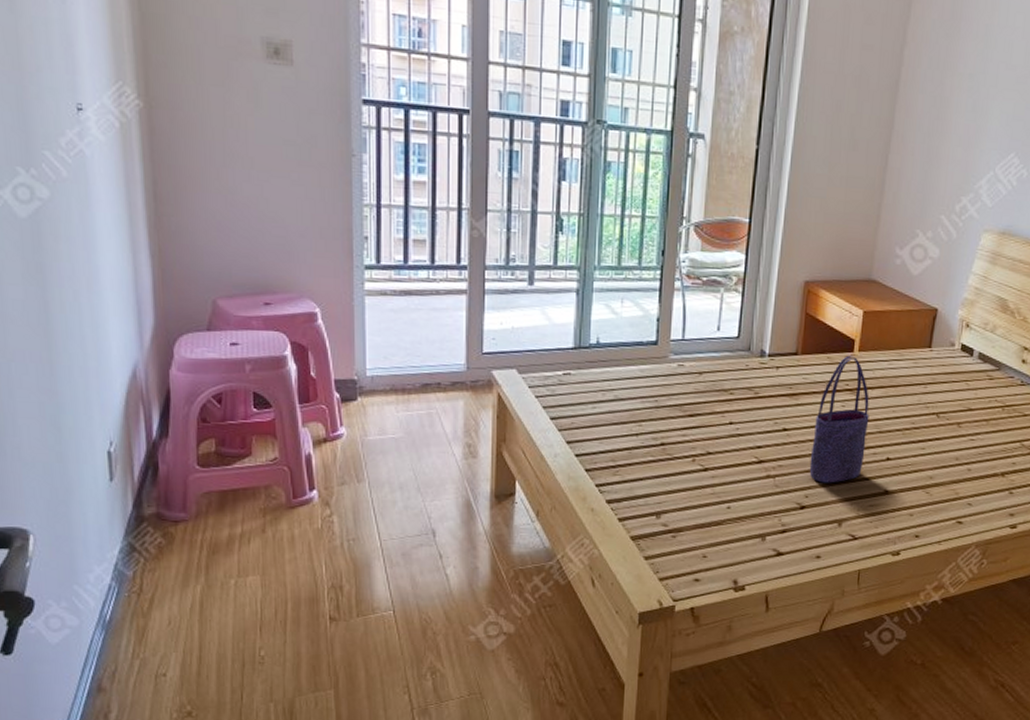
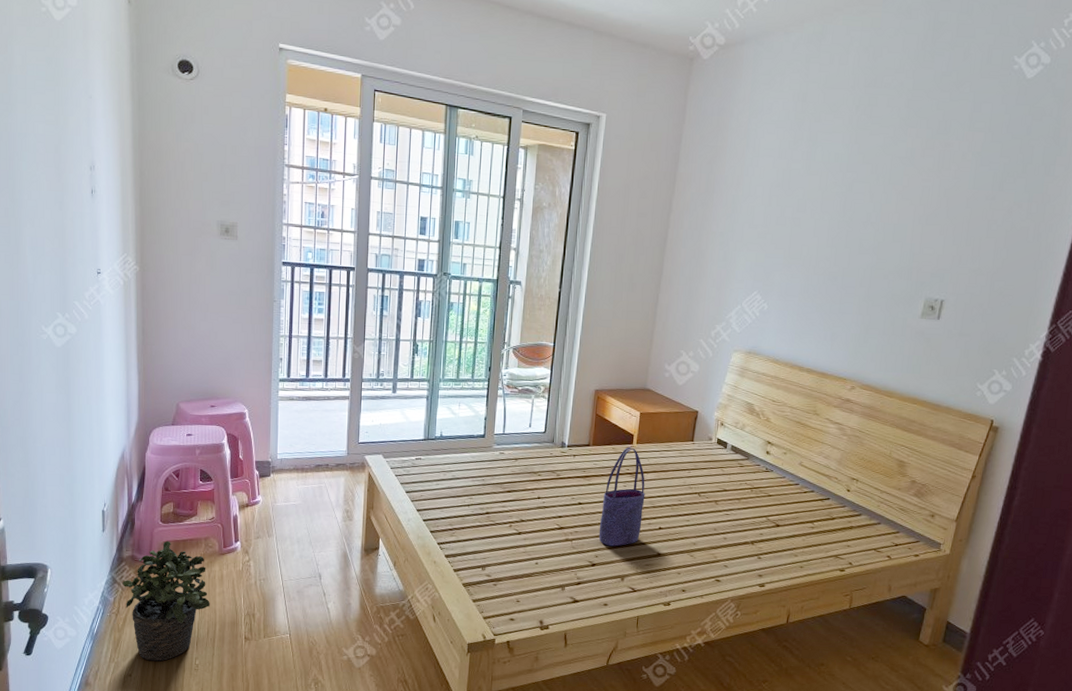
potted plant: none [145,491,277,654] -> present [122,540,210,661]

